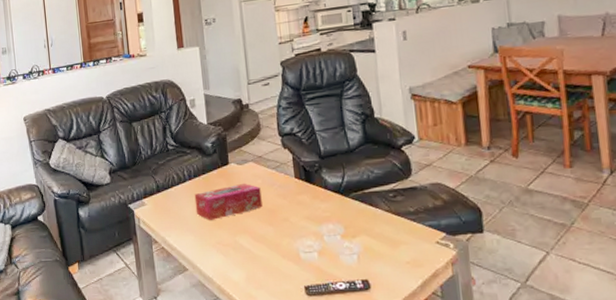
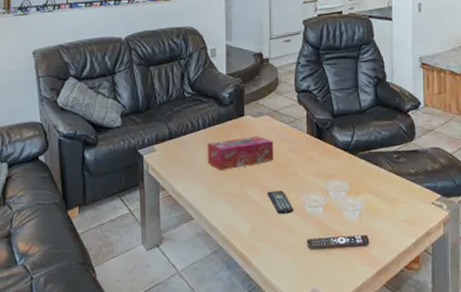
remote control: none [258,237,288,262] -> present [267,190,294,215]

